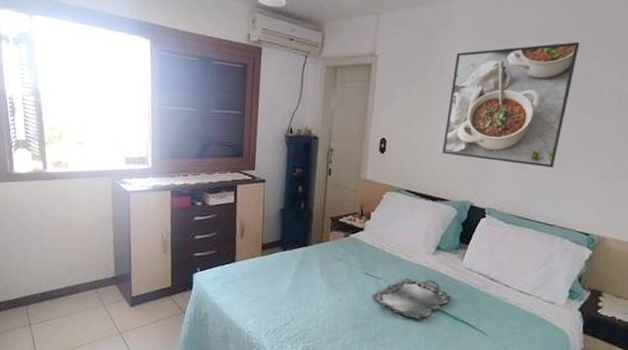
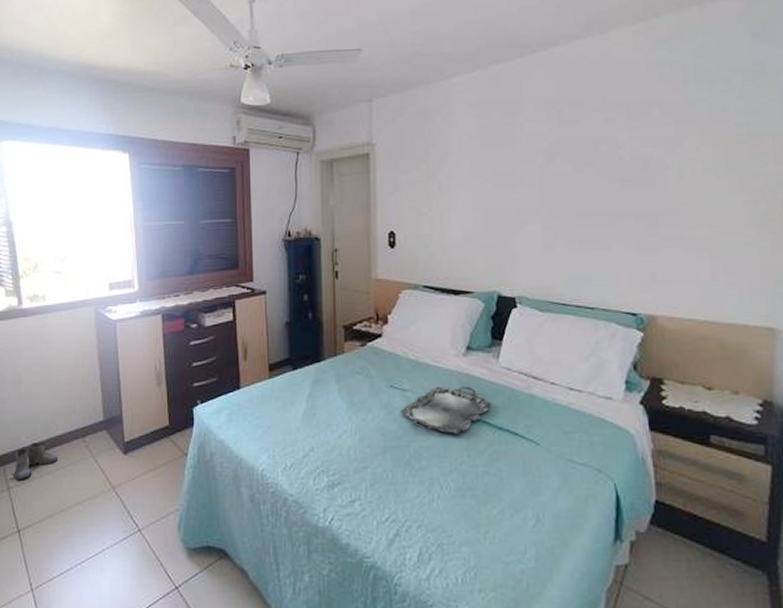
boots: none [34,288,73,319] -> present [13,441,58,481]
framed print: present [442,42,580,168] -> none [458,108,590,245]

